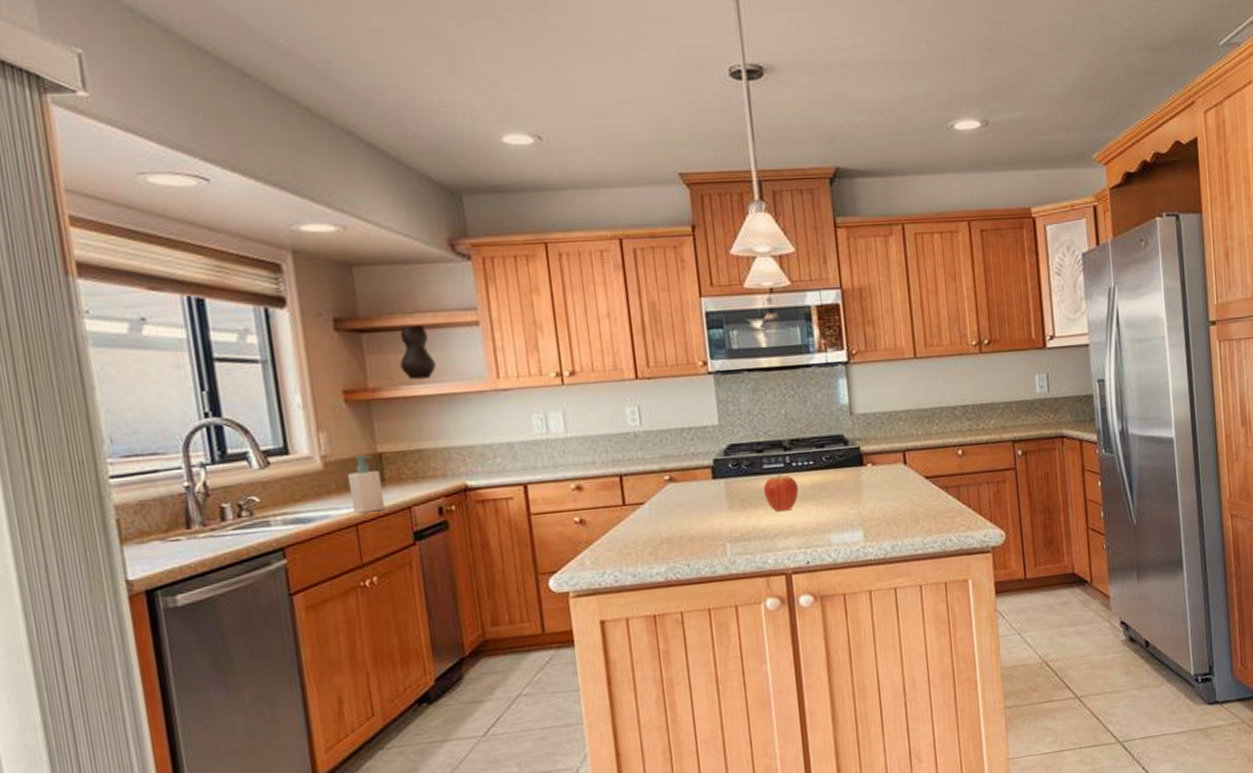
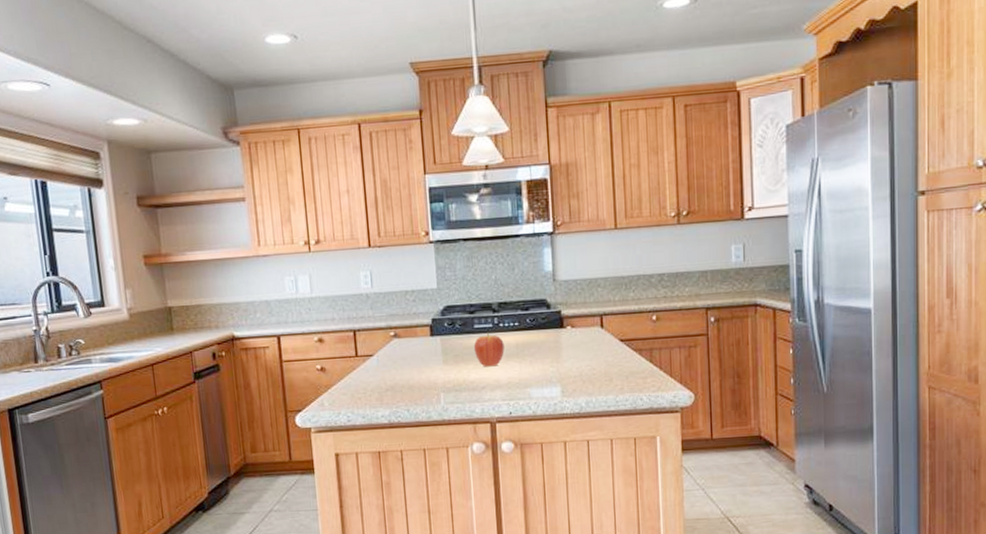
soap bottle: present [347,455,386,514] -> none [146,308,174,356]
vase: present [400,323,436,380] -> none [185,199,212,247]

